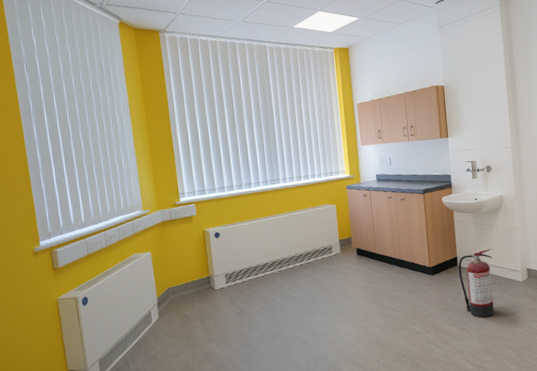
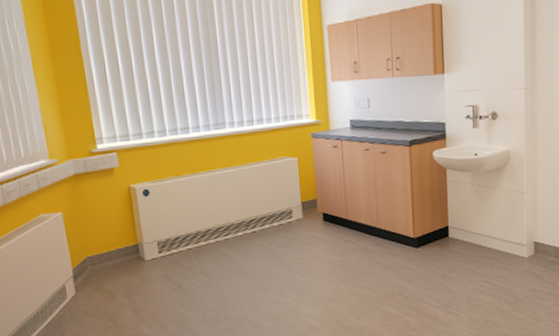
fire extinguisher: present [458,249,494,318] -> none [449,217,493,300]

